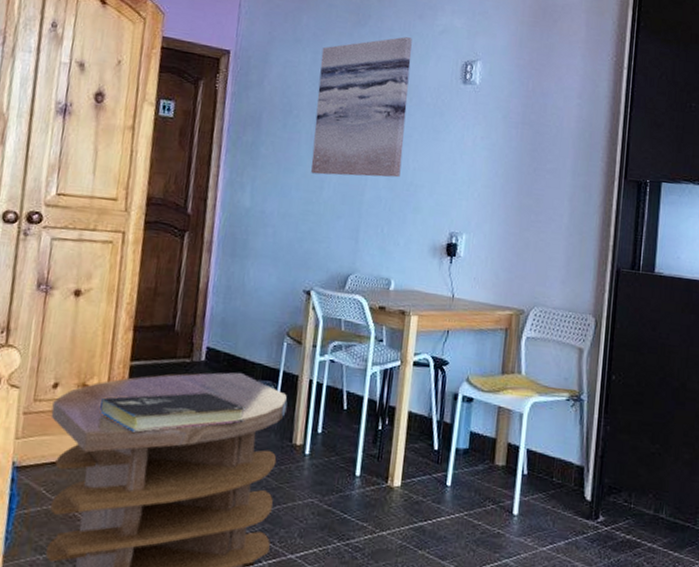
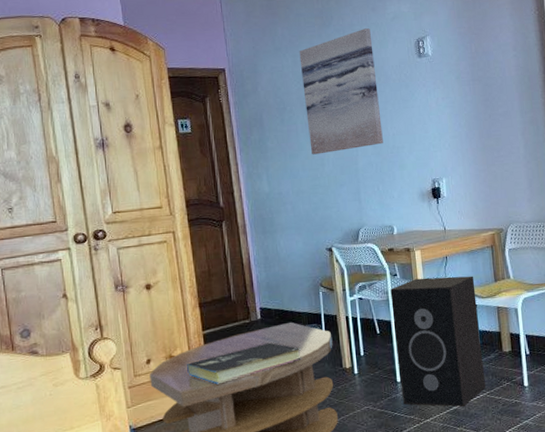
speaker: none [358,350,477,524] -> present [390,276,486,407]

